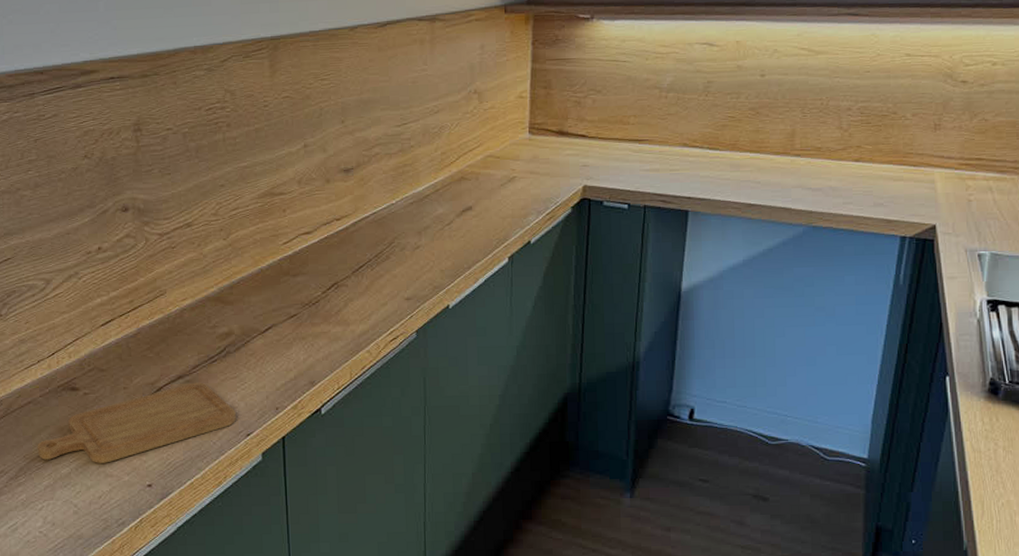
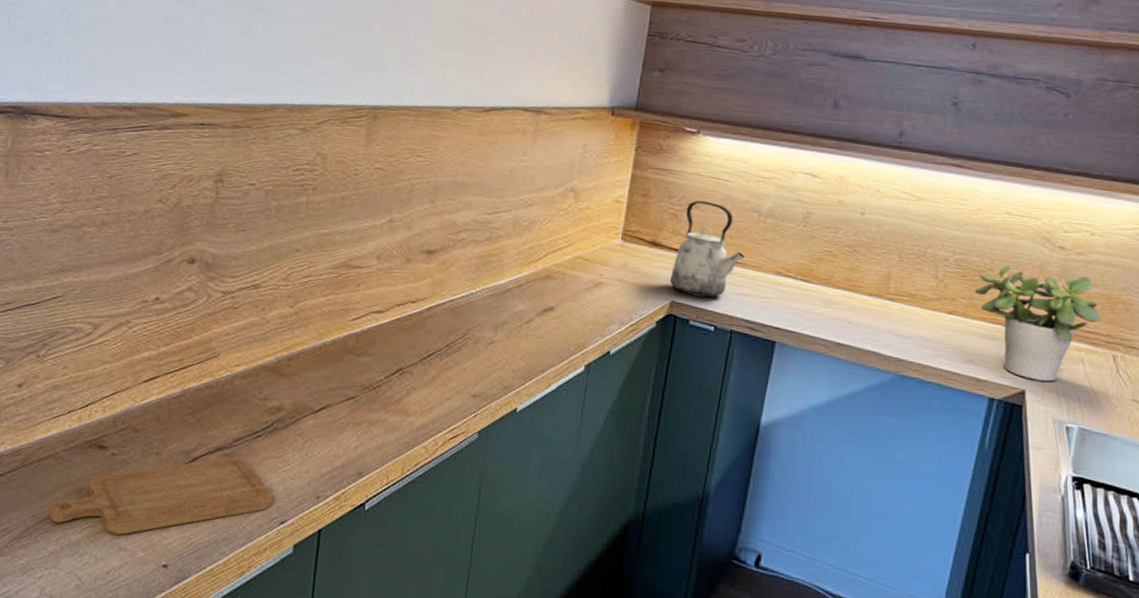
kettle: none [579,84,651,178] -> present [669,200,745,298]
potted plant: none [879,106,1007,214] -> present [974,265,1101,382]

